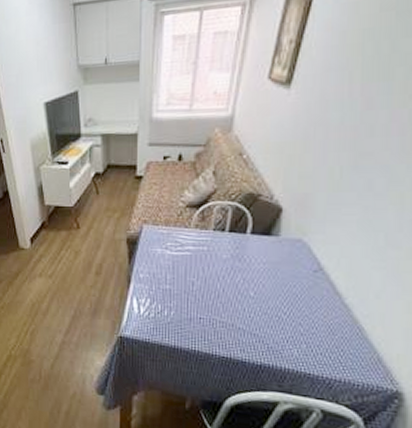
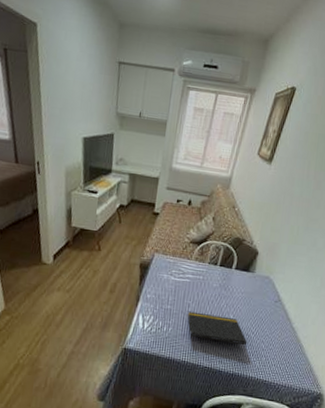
notepad: none [193,290,278,335] -> present [188,311,248,350]

